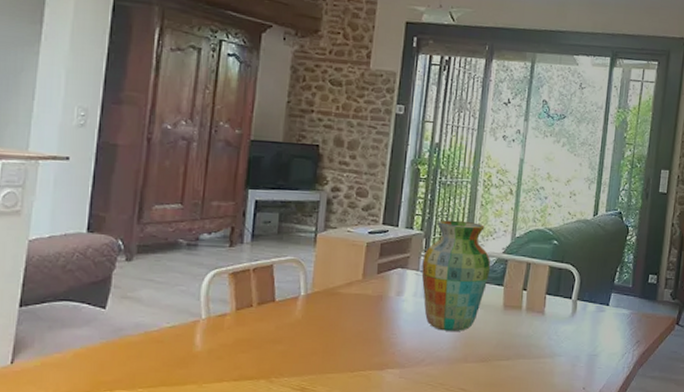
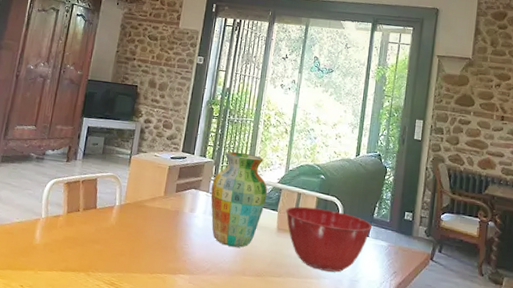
mixing bowl: none [513,278,613,348] -> present [286,206,373,272]

